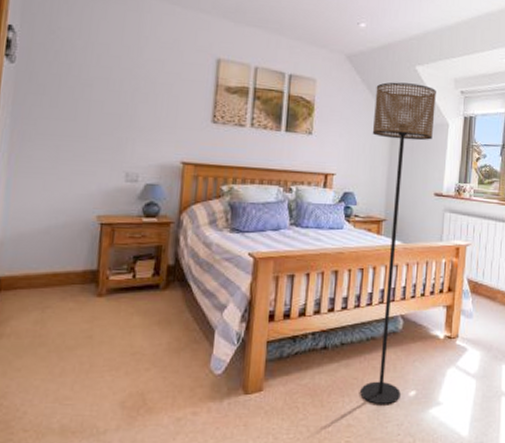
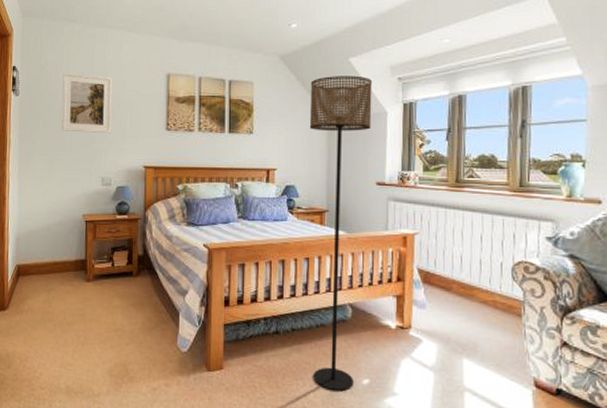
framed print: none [74,41,148,121] -> present [61,72,113,134]

